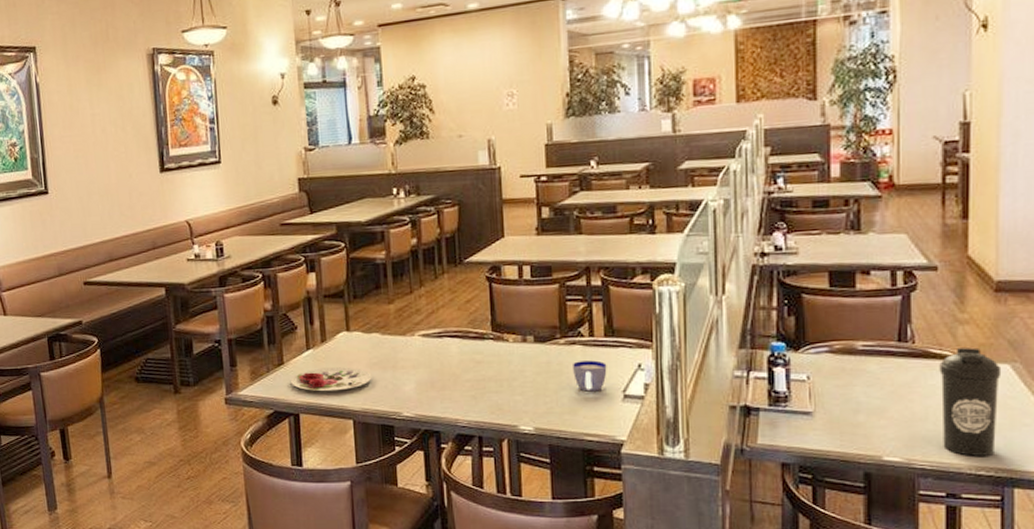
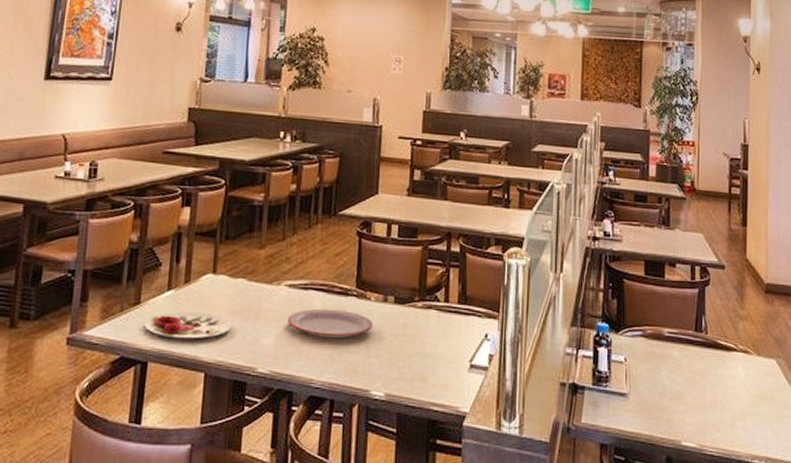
plate: none [425,353,514,381] -> present [287,308,373,339]
cup: present [573,360,607,392] -> none [427,326,458,359]
water bottle: present [939,347,1002,456] -> none [725,341,770,445]

